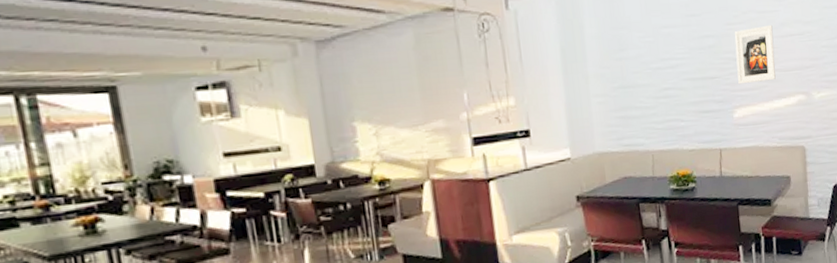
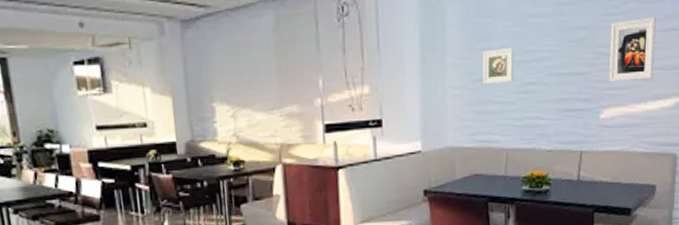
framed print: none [621,57,653,91] -> present [483,48,514,84]

